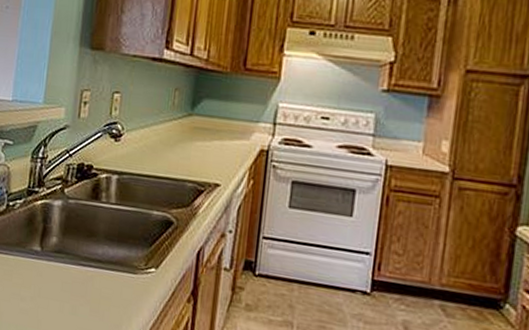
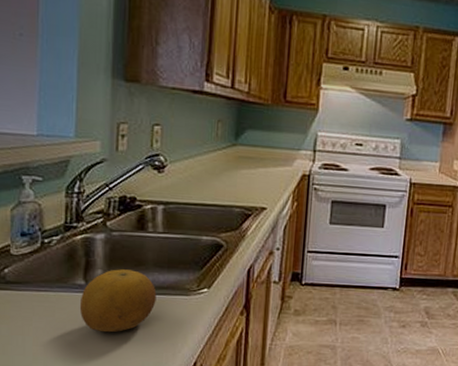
fruit: none [34,238,105,305] -> present [79,269,157,333]

